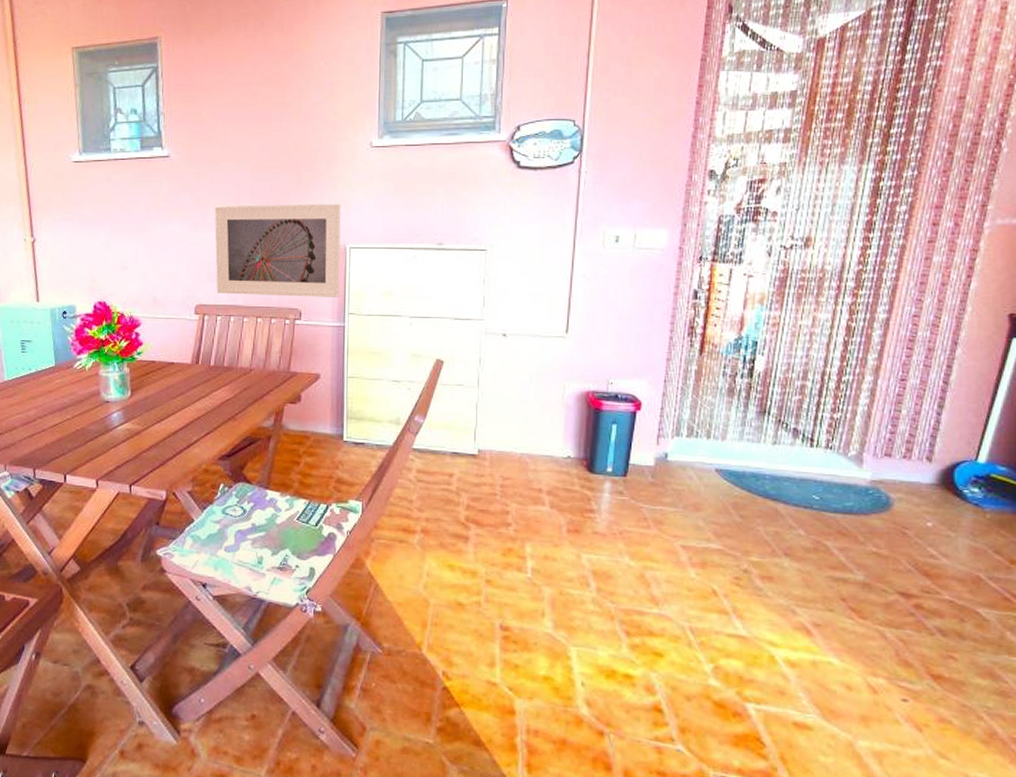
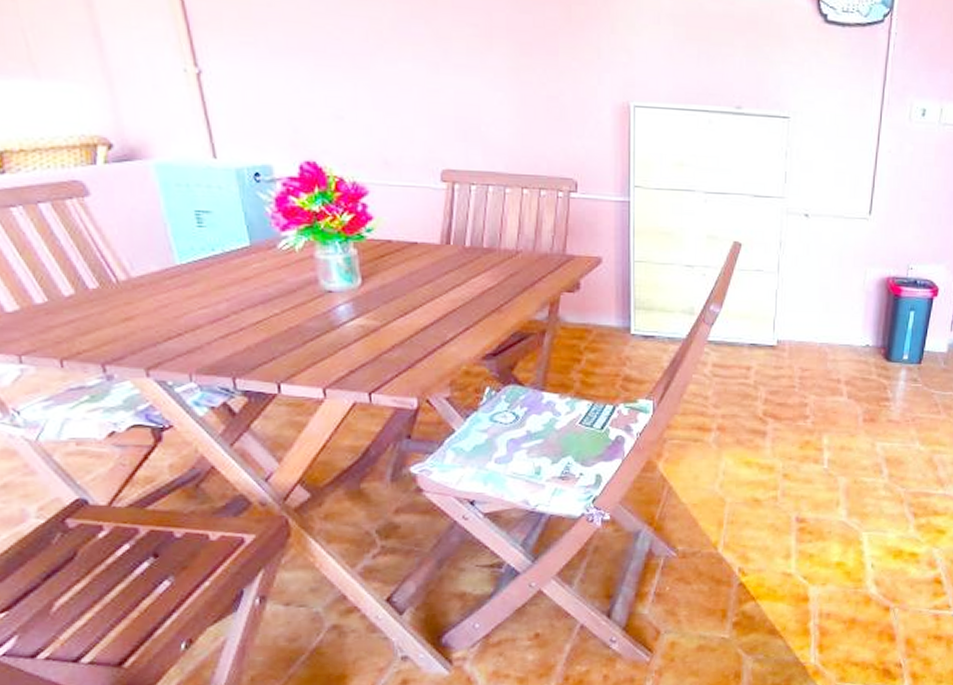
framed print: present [214,204,341,297] -> none [459,41,623,166]

